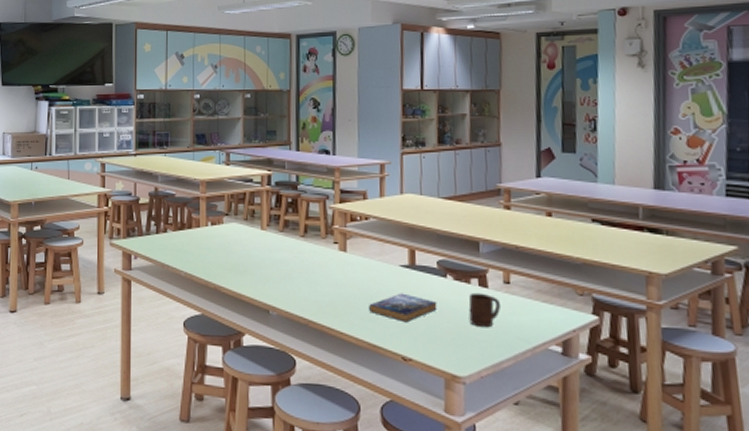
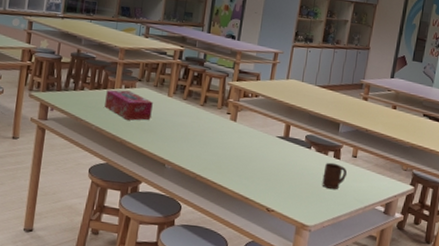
tissue box: none [192,227,245,262] -> present [105,90,153,121]
book: present [369,293,438,323] -> none [247,158,300,182]

